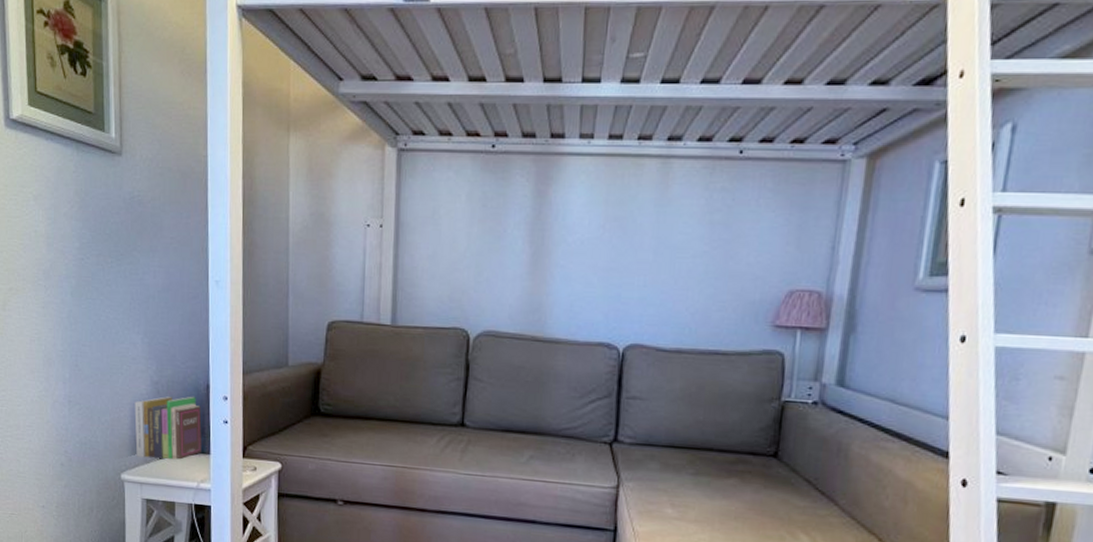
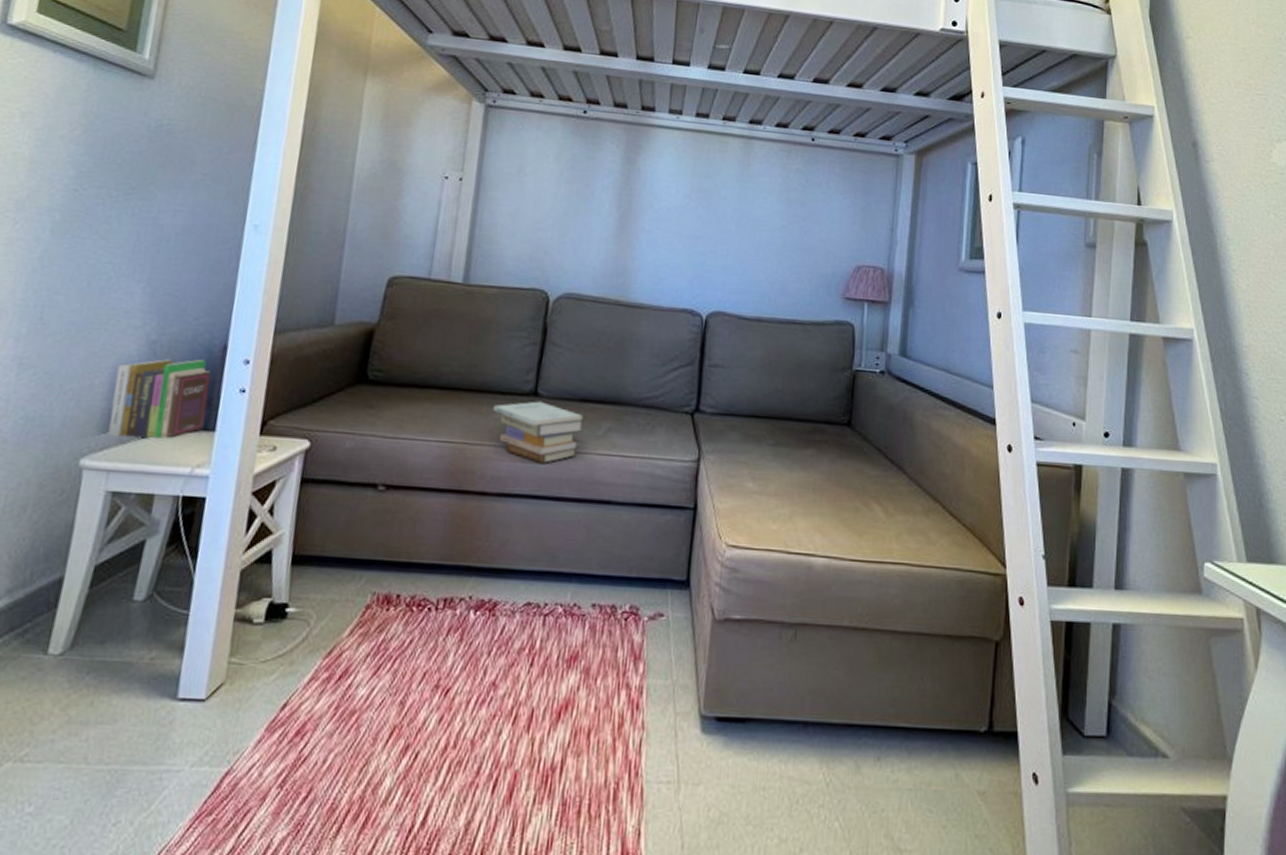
books: none [425,431,508,486] -> present [492,401,584,463]

